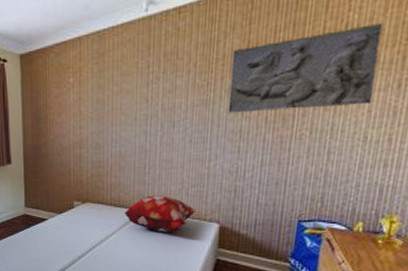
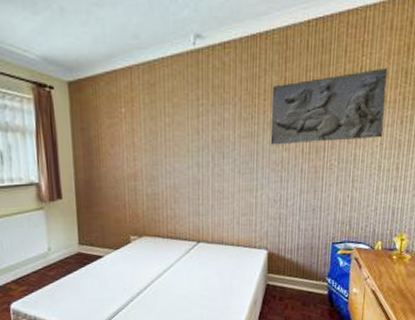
decorative pillow: present [124,195,195,233] -> none [181,225,246,262]

